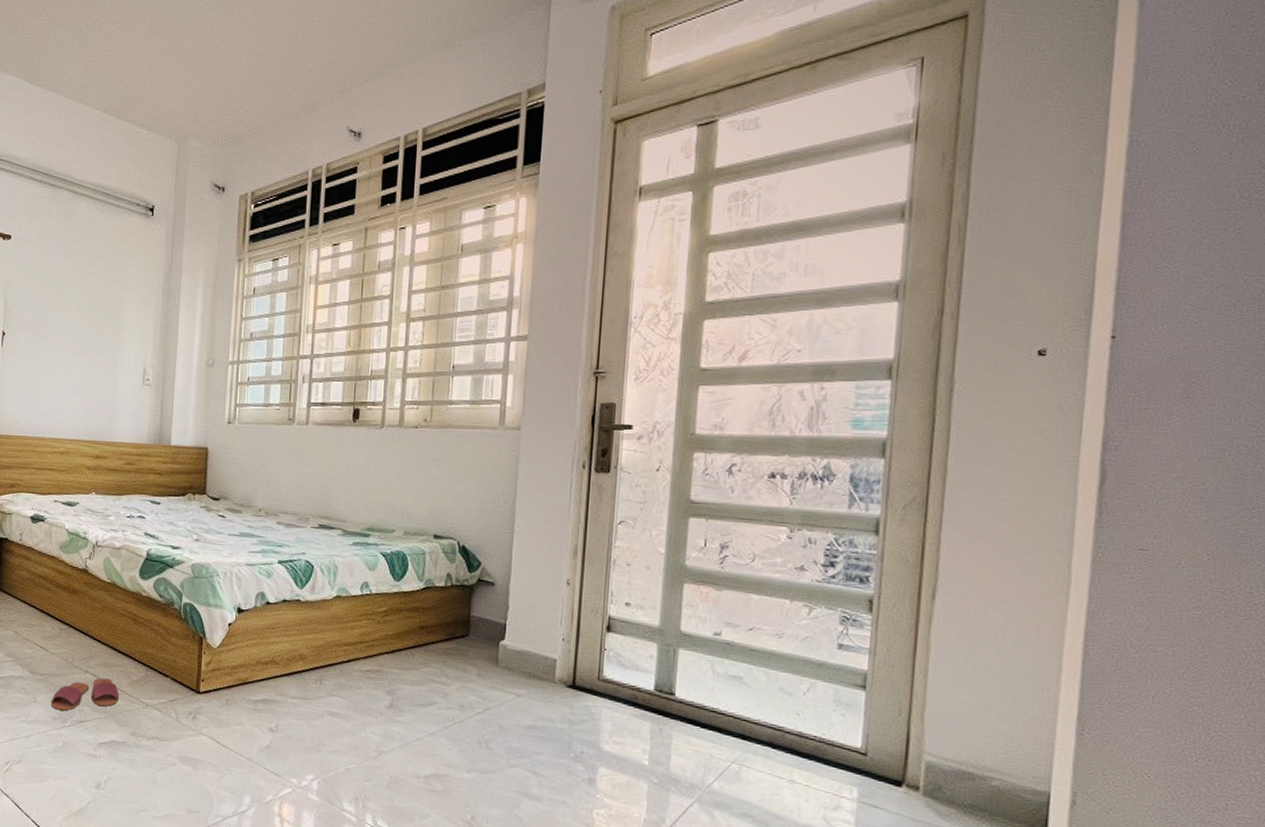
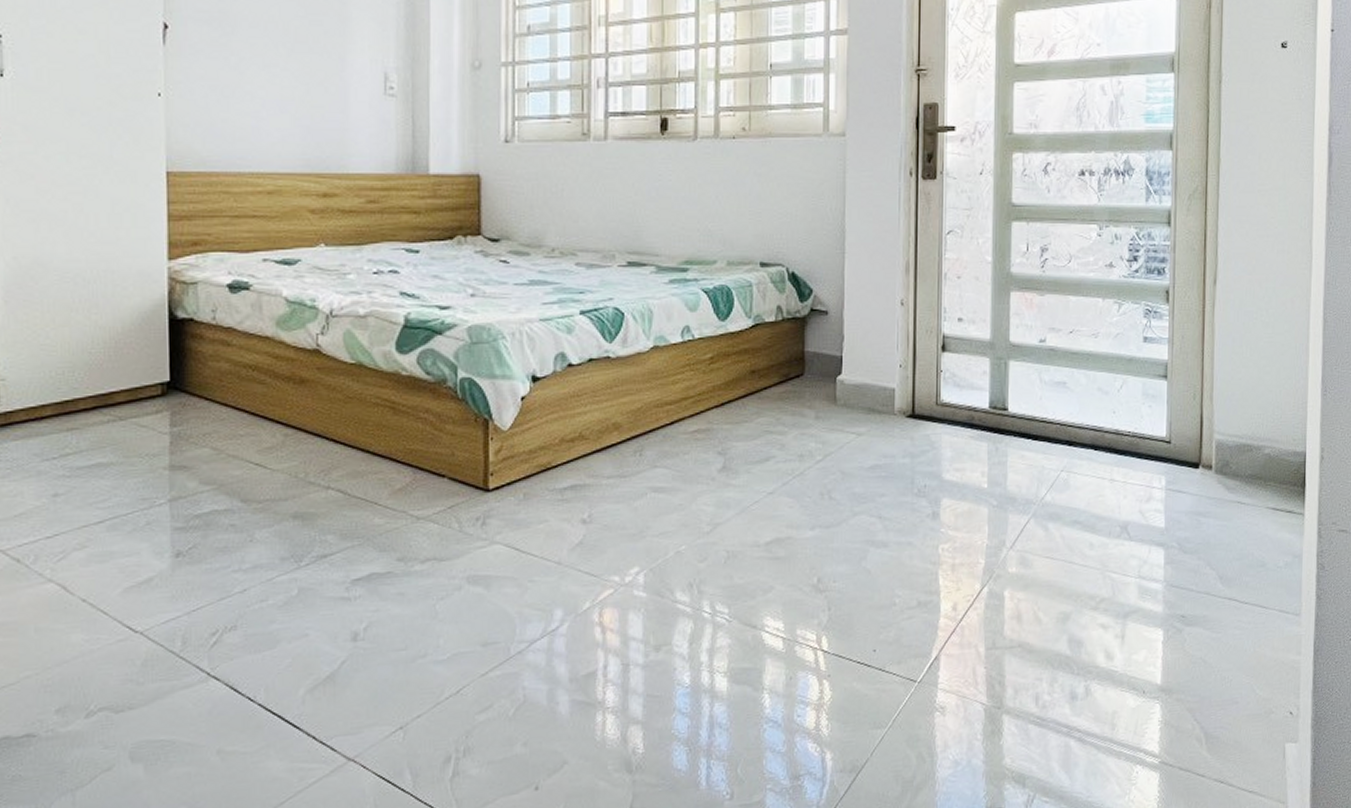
slippers: present [51,678,119,711] -> none [276,492,377,547]

